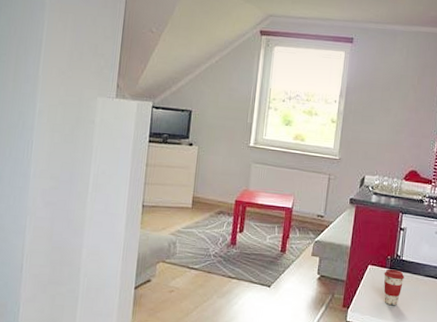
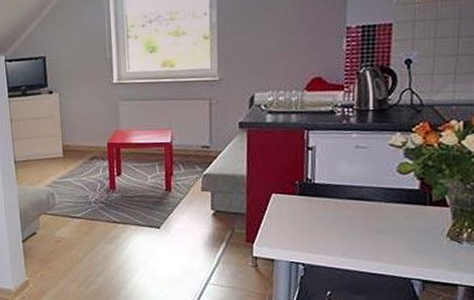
coffee cup: present [384,269,405,306] -> none [292,195,320,236]

